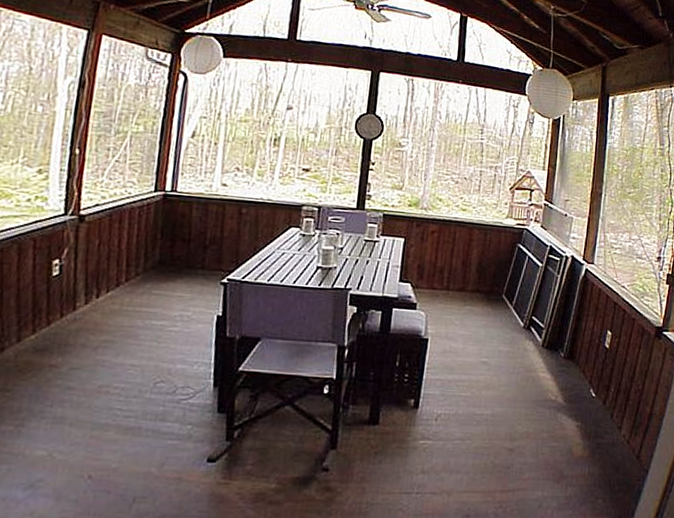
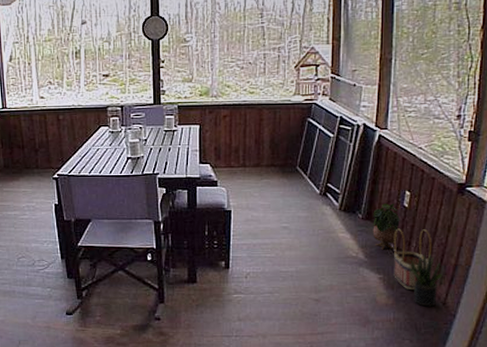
potted plant: none [573,342,602,394] -> present [372,203,401,250]
basket: none [591,371,630,440] -> present [394,228,433,289]
potted plant: none [606,401,638,460] -> present [408,254,443,307]

